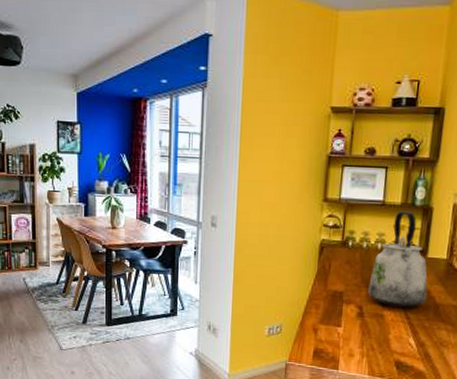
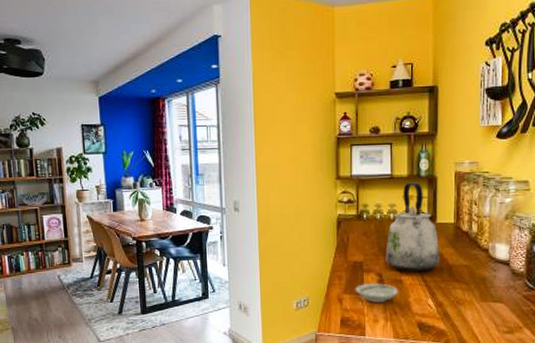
saucer: none [332,314,378,337] -> present [355,282,398,304]

